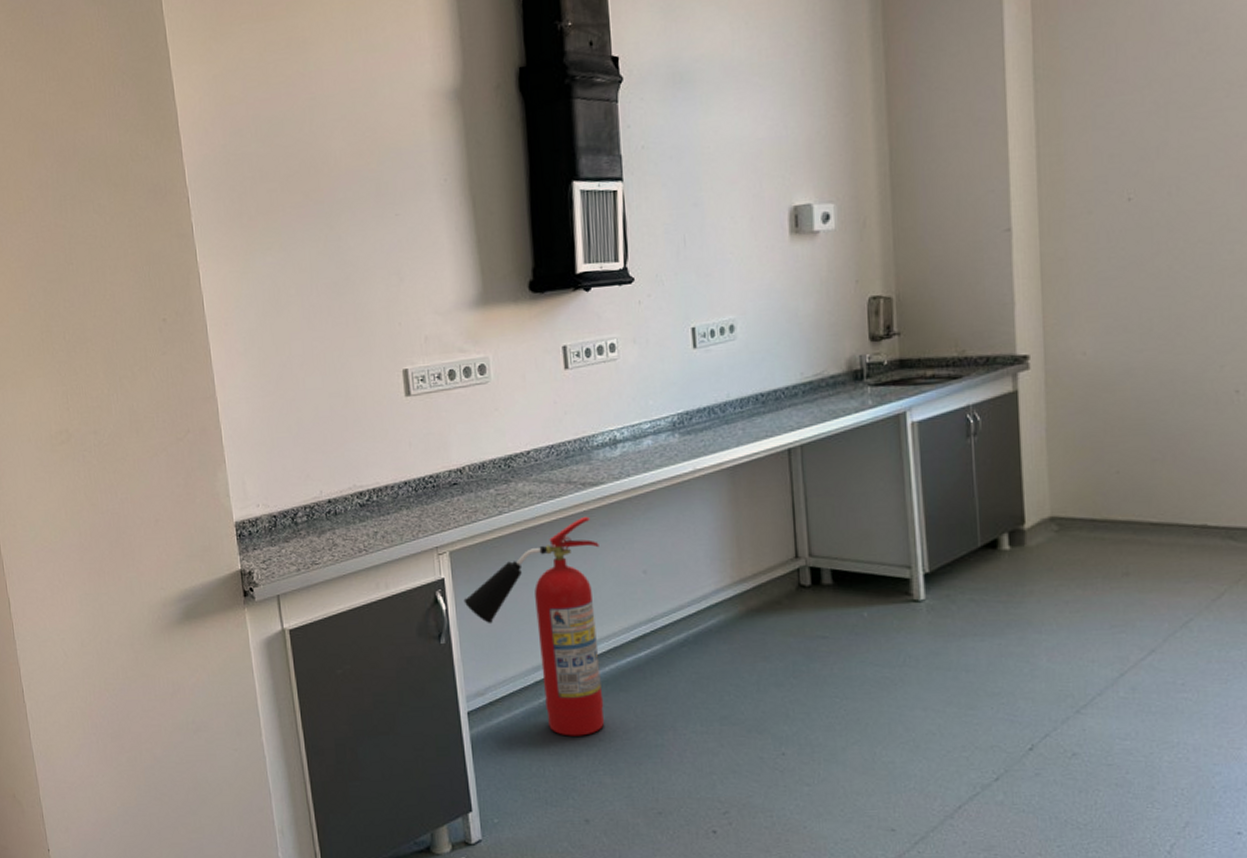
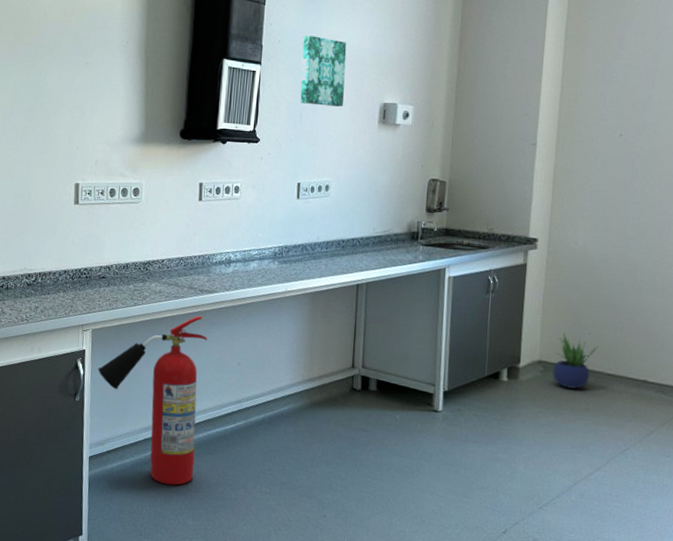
wall art: none [674,132,740,223] -> present [300,35,347,107]
potted plant: none [1071,475,1133,550] -> present [552,332,598,390]

